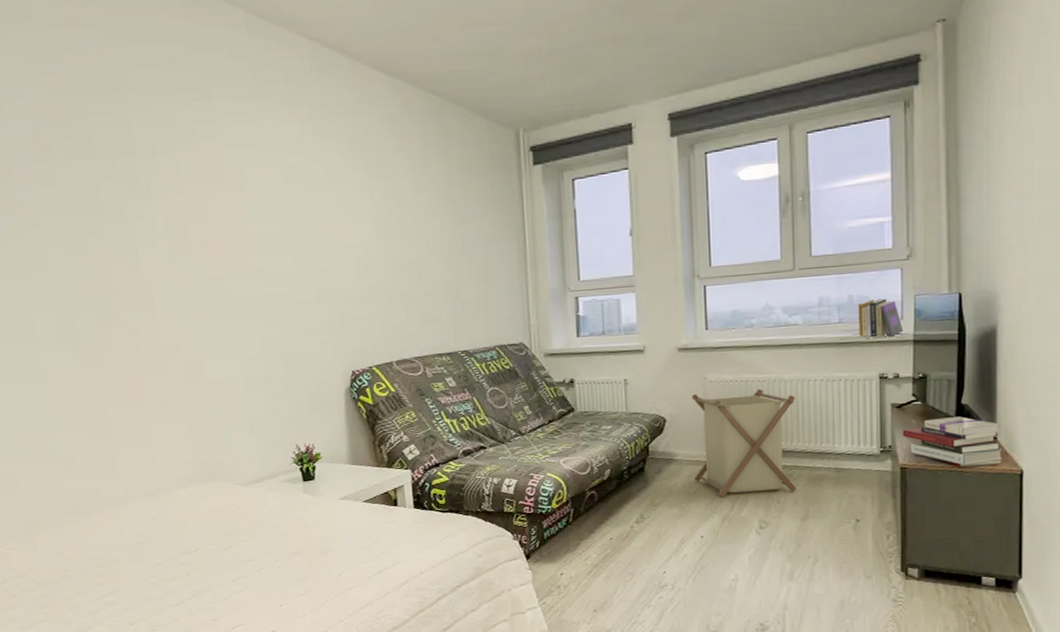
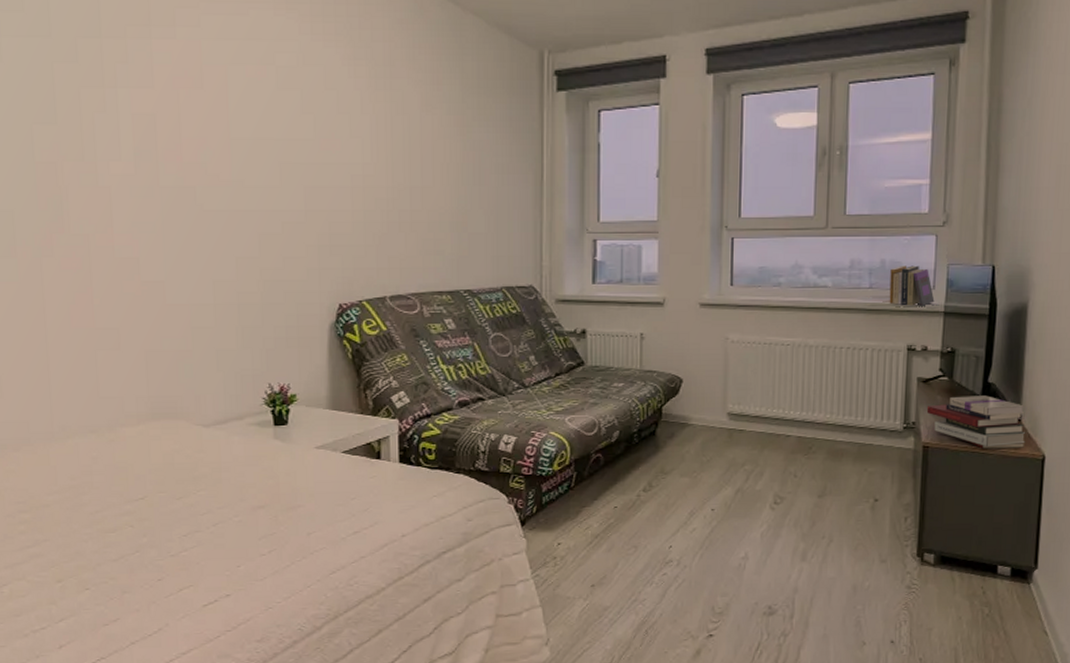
laundry basket: present [691,388,796,497] -> none [708,352,820,468]

